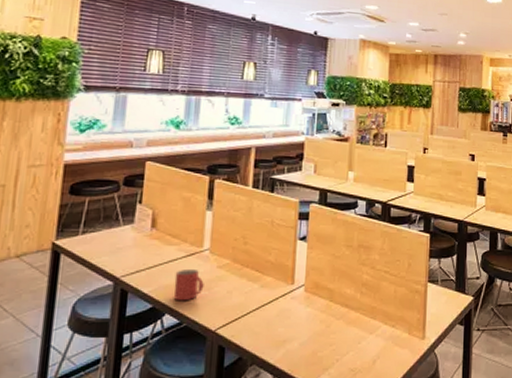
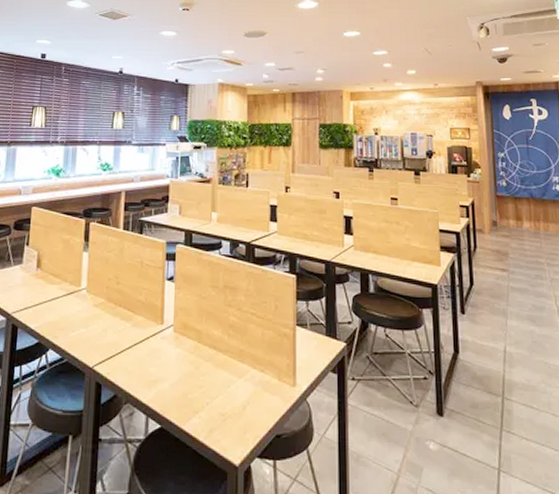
mug: present [173,268,204,301] -> none [56,306,82,338]

